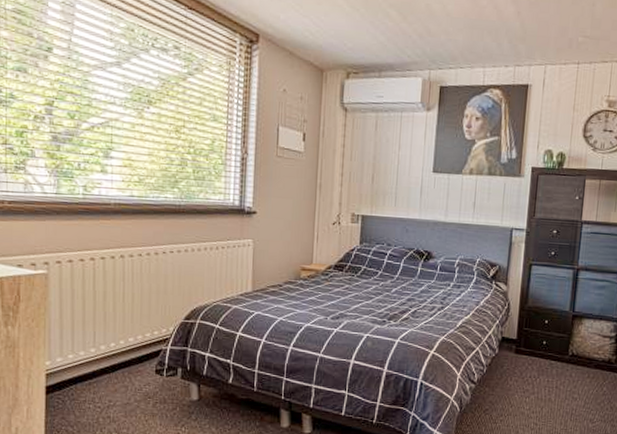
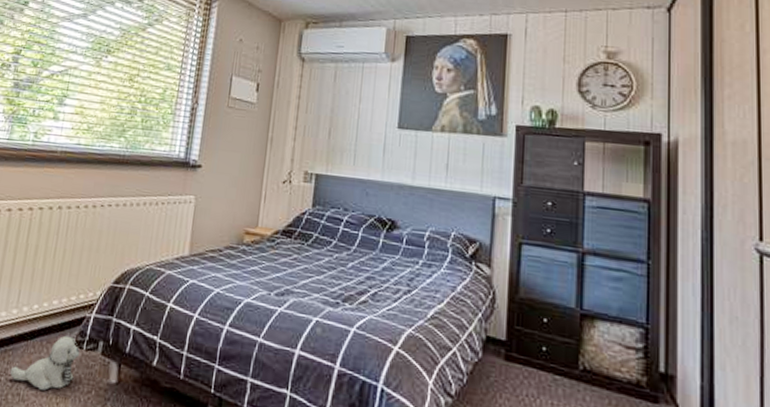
plush toy: none [97,366,160,412] -> present [9,335,80,391]

